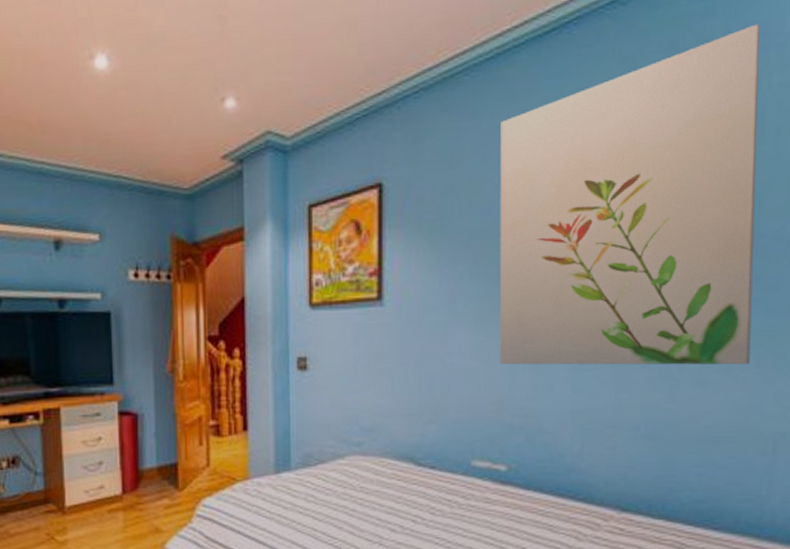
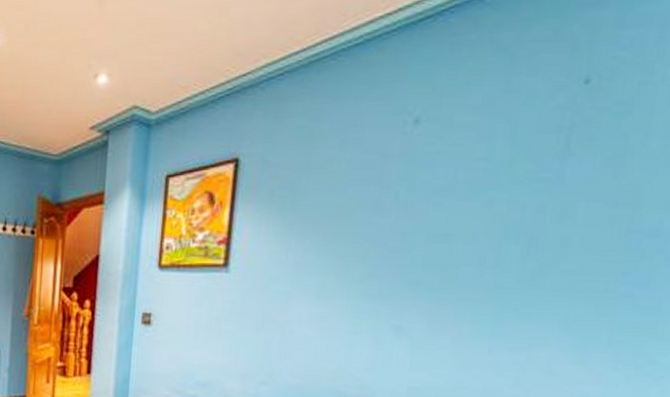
wall art: present [499,24,760,365] -> none [339,15,659,359]

